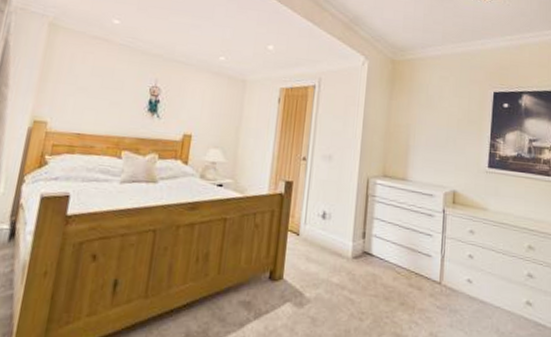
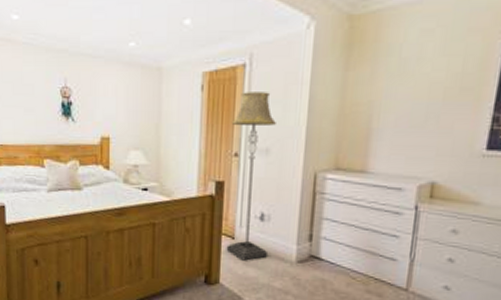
floor lamp: none [291,107,338,257] -> present [226,92,276,261]

